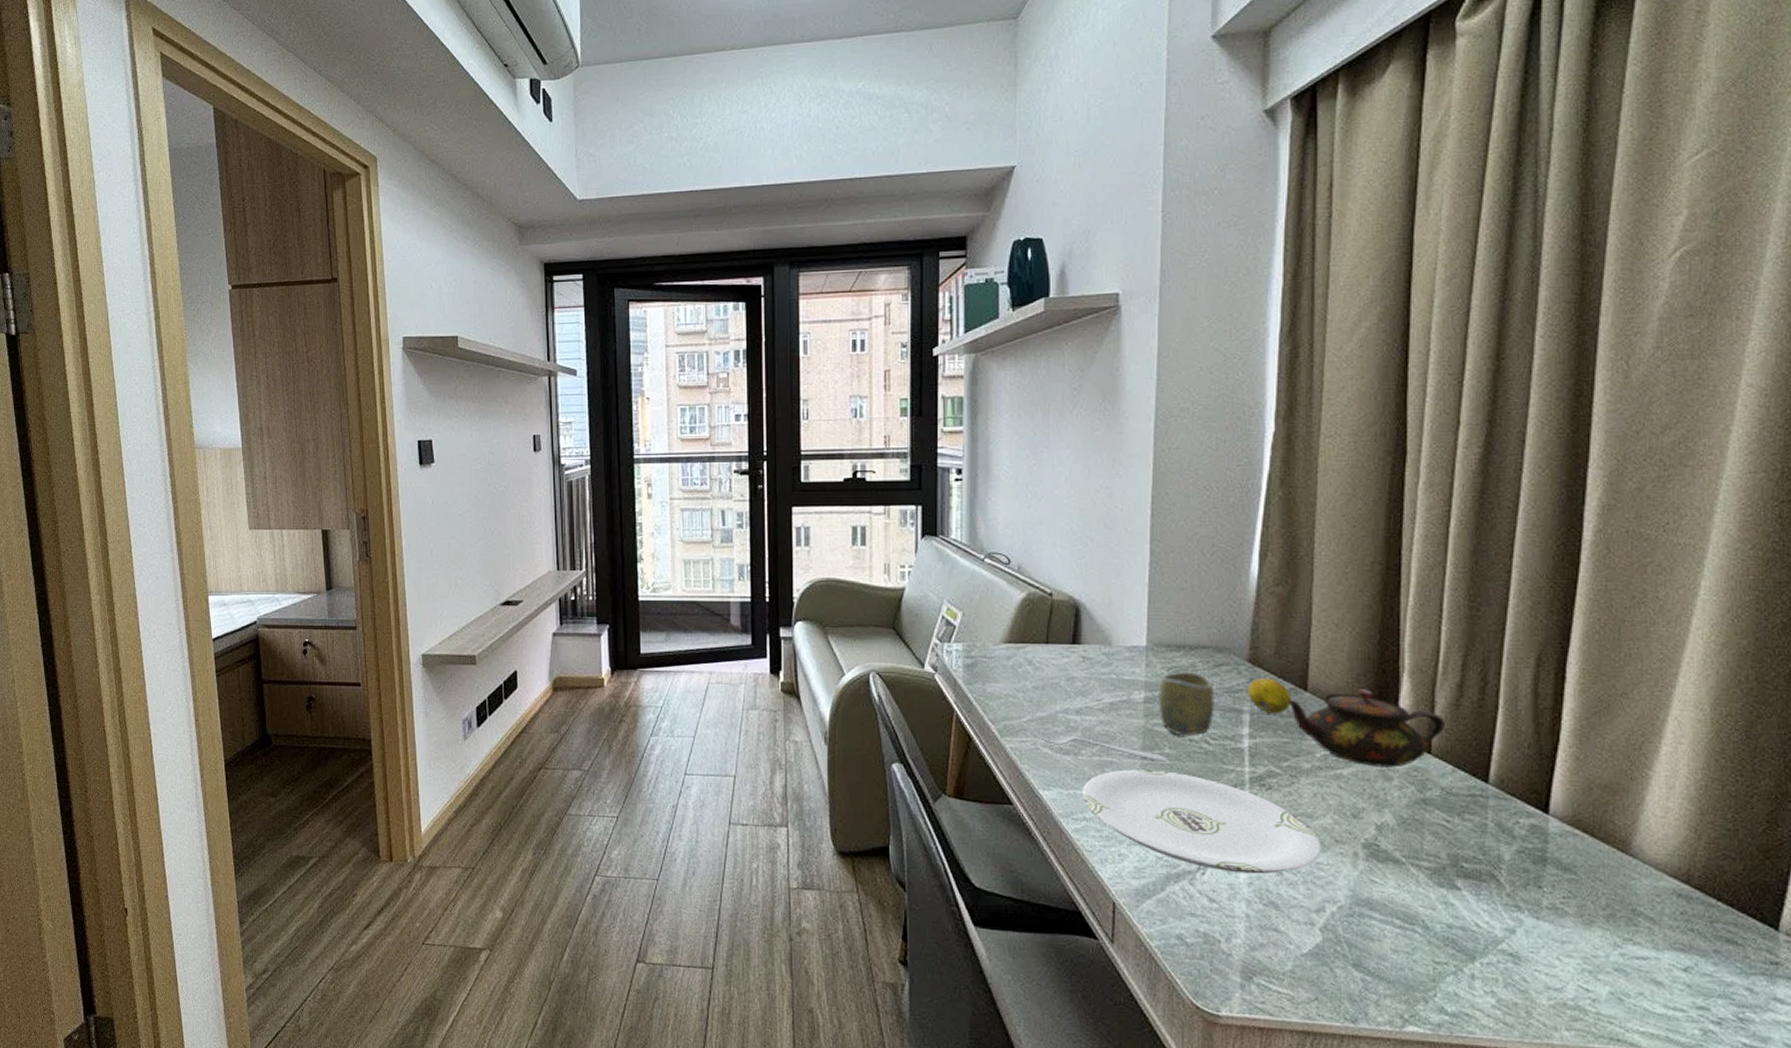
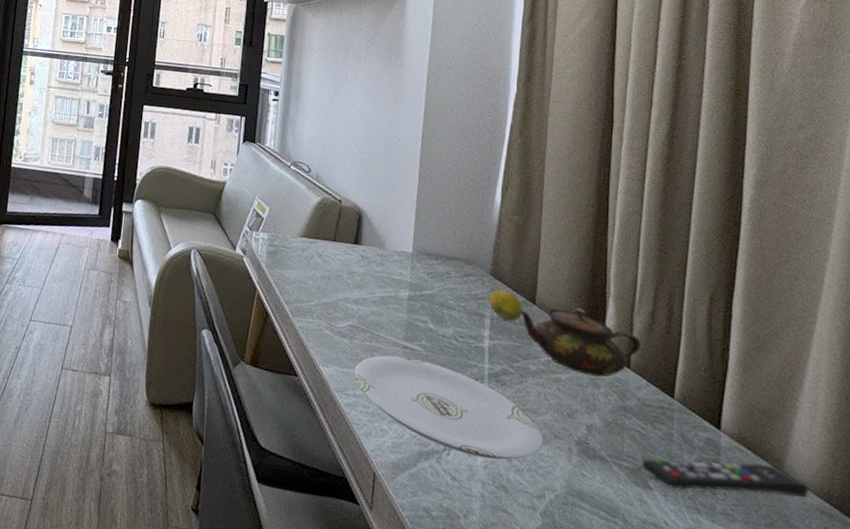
cup: present [1159,671,1215,737] -> none [419,277,463,333]
remote control: none [1448,848,1663,887] -> present [642,459,809,498]

